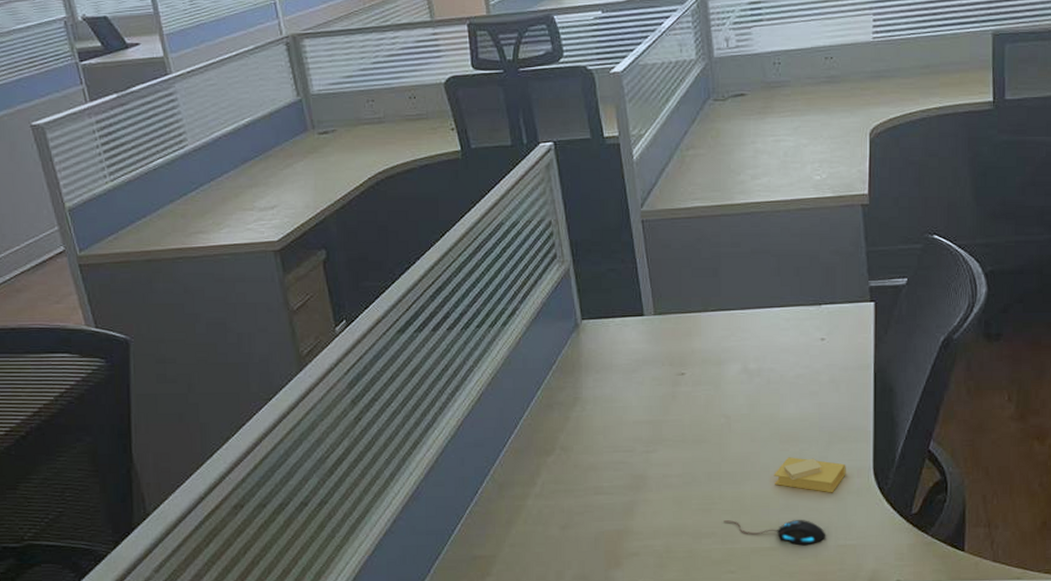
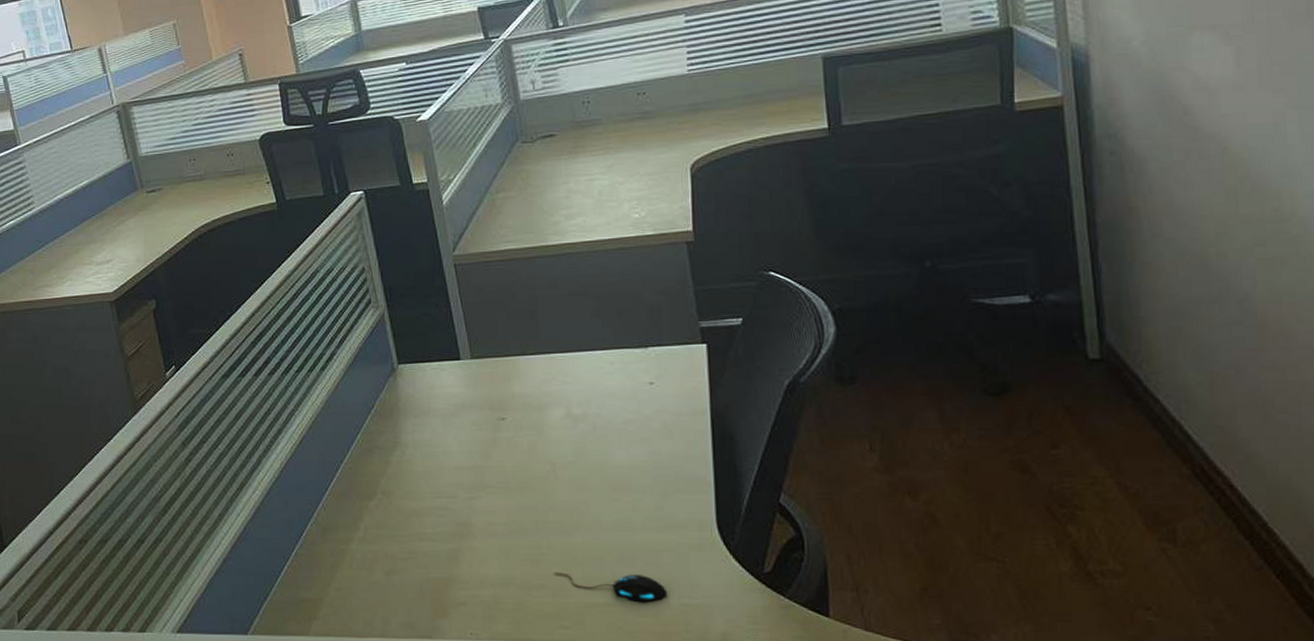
sticky notes: present [773,457,846,493] -> none [605,507,686,547]

